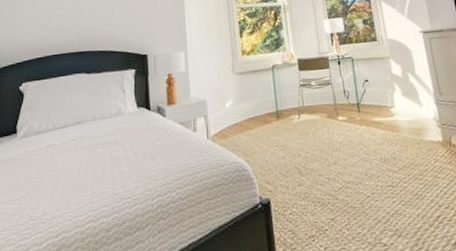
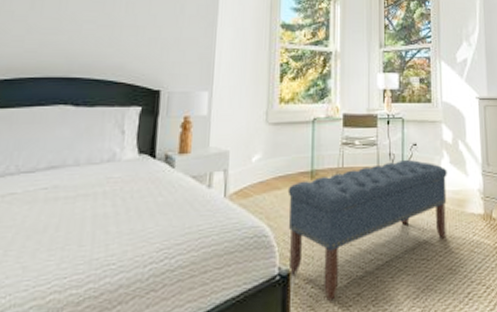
bench: none [258,94,409,226] -> present [287,159,447,301]

